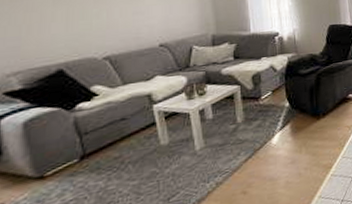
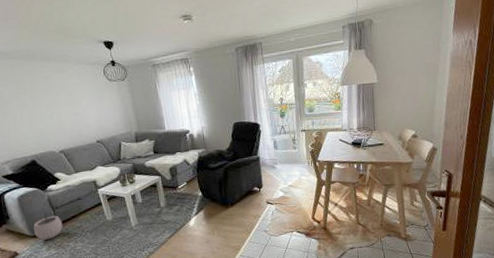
plant pot: none [42,141,92,182] -> present [33,213,63,240]

